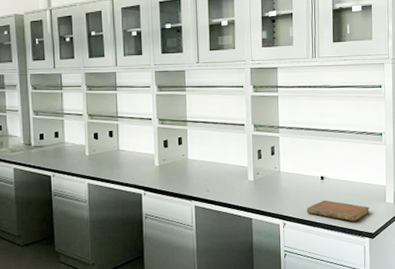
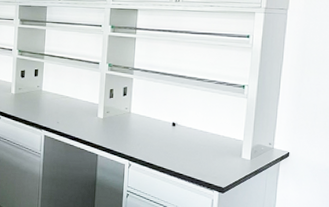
notebook: present [306,200,369,222] -> none [154,146,222,173]

